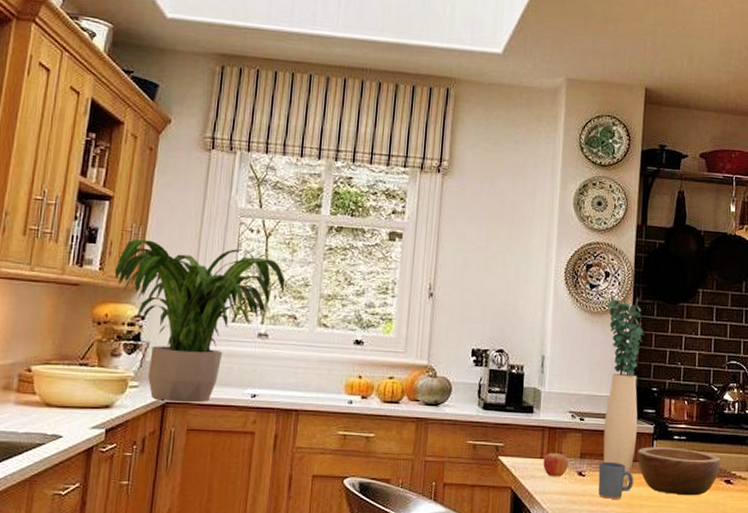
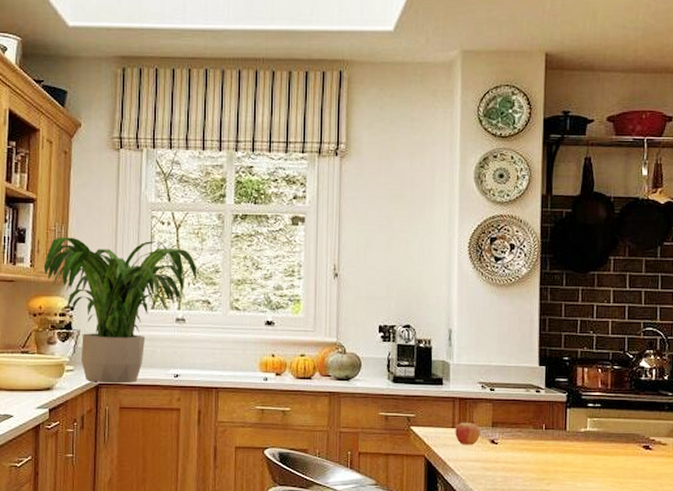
mug: present [598,461,634,499] -> none [511,429,548,465]
vase: present [603,291,644,487] -> none [513,263,553,454]
bowl: present [637,447,721,496] -> none [550,415,639,462]

